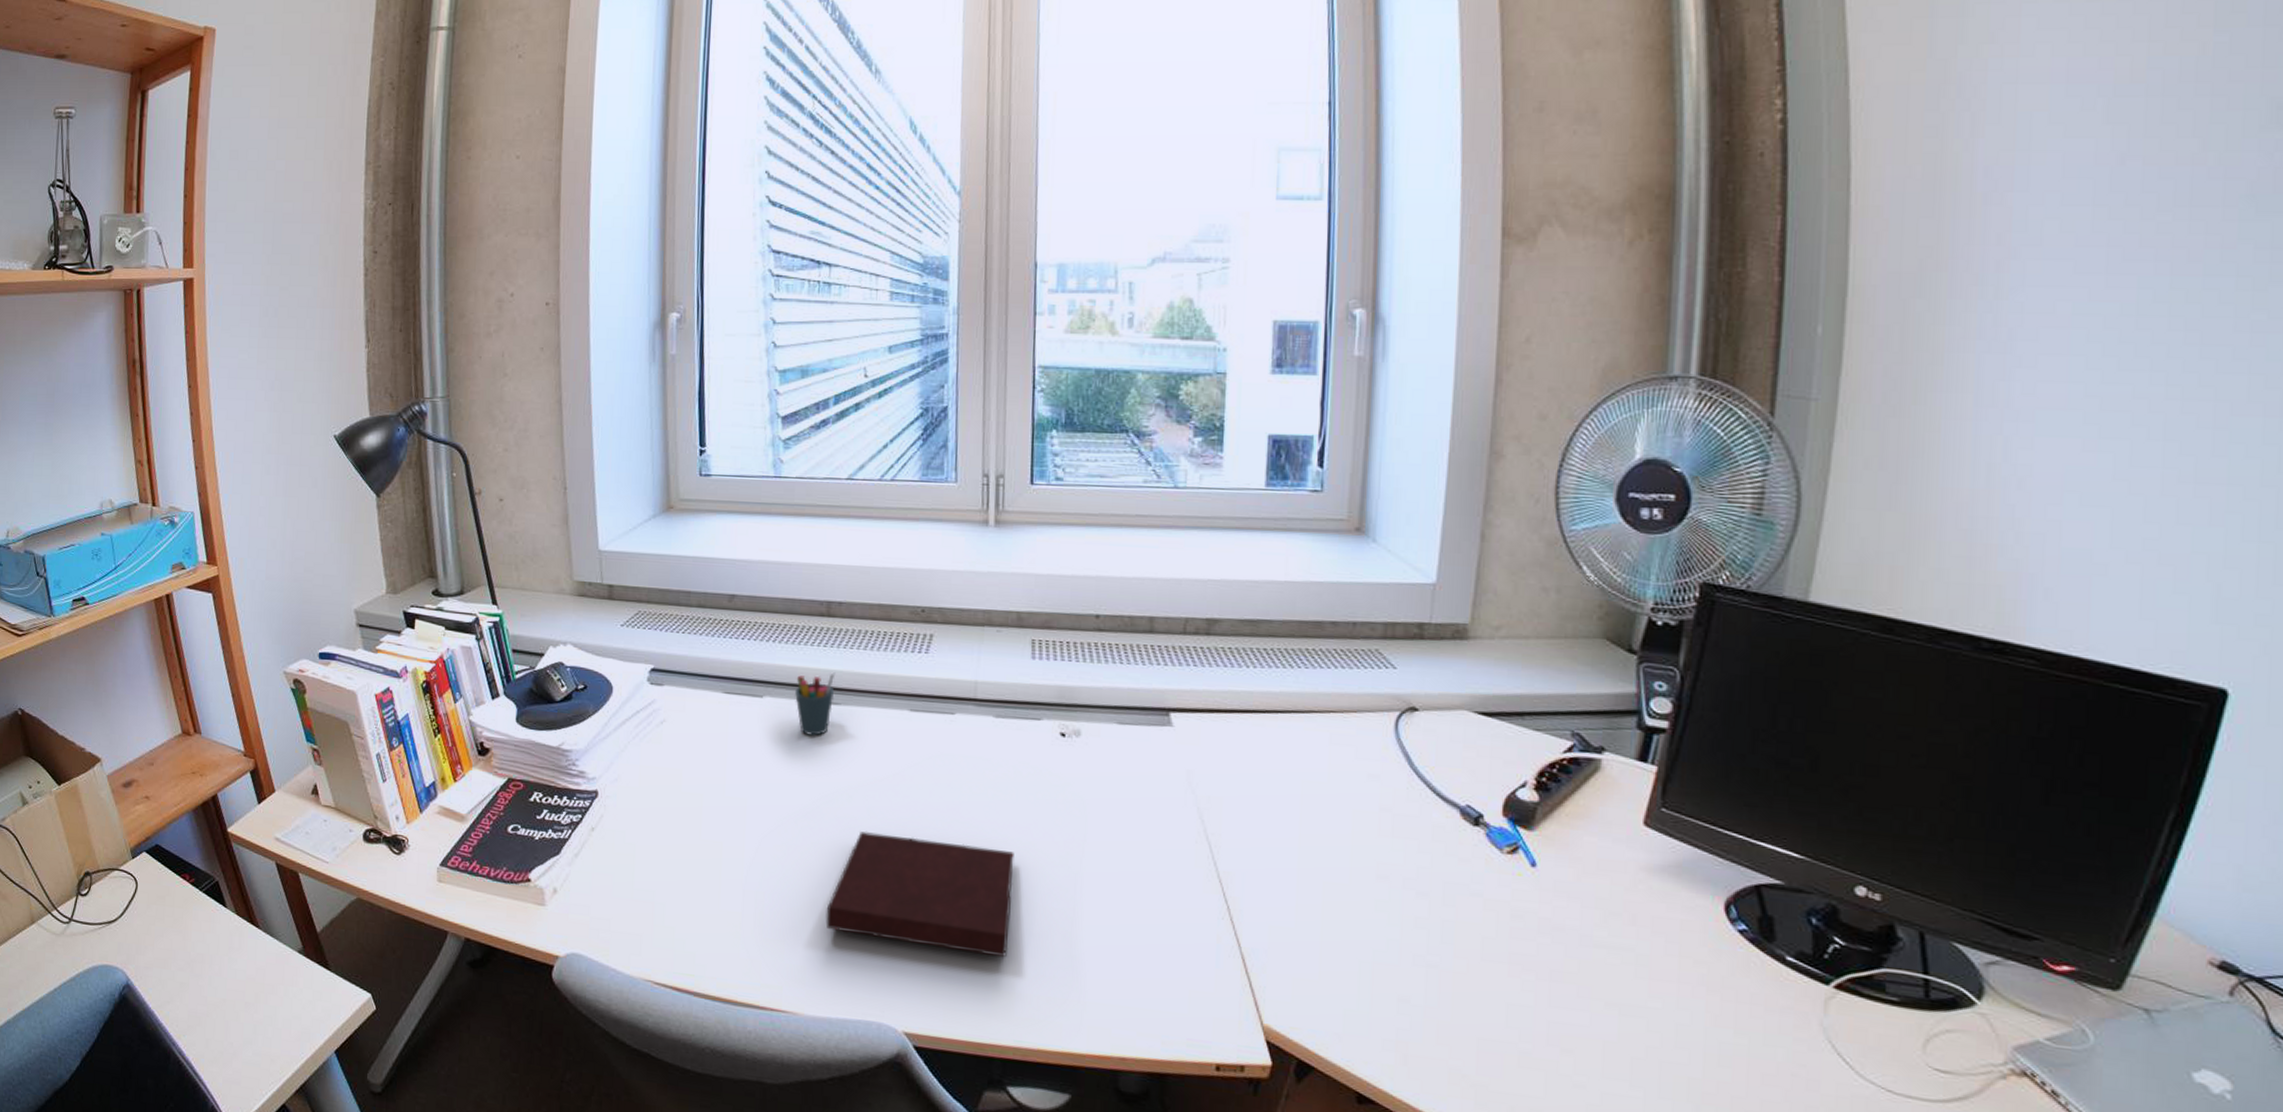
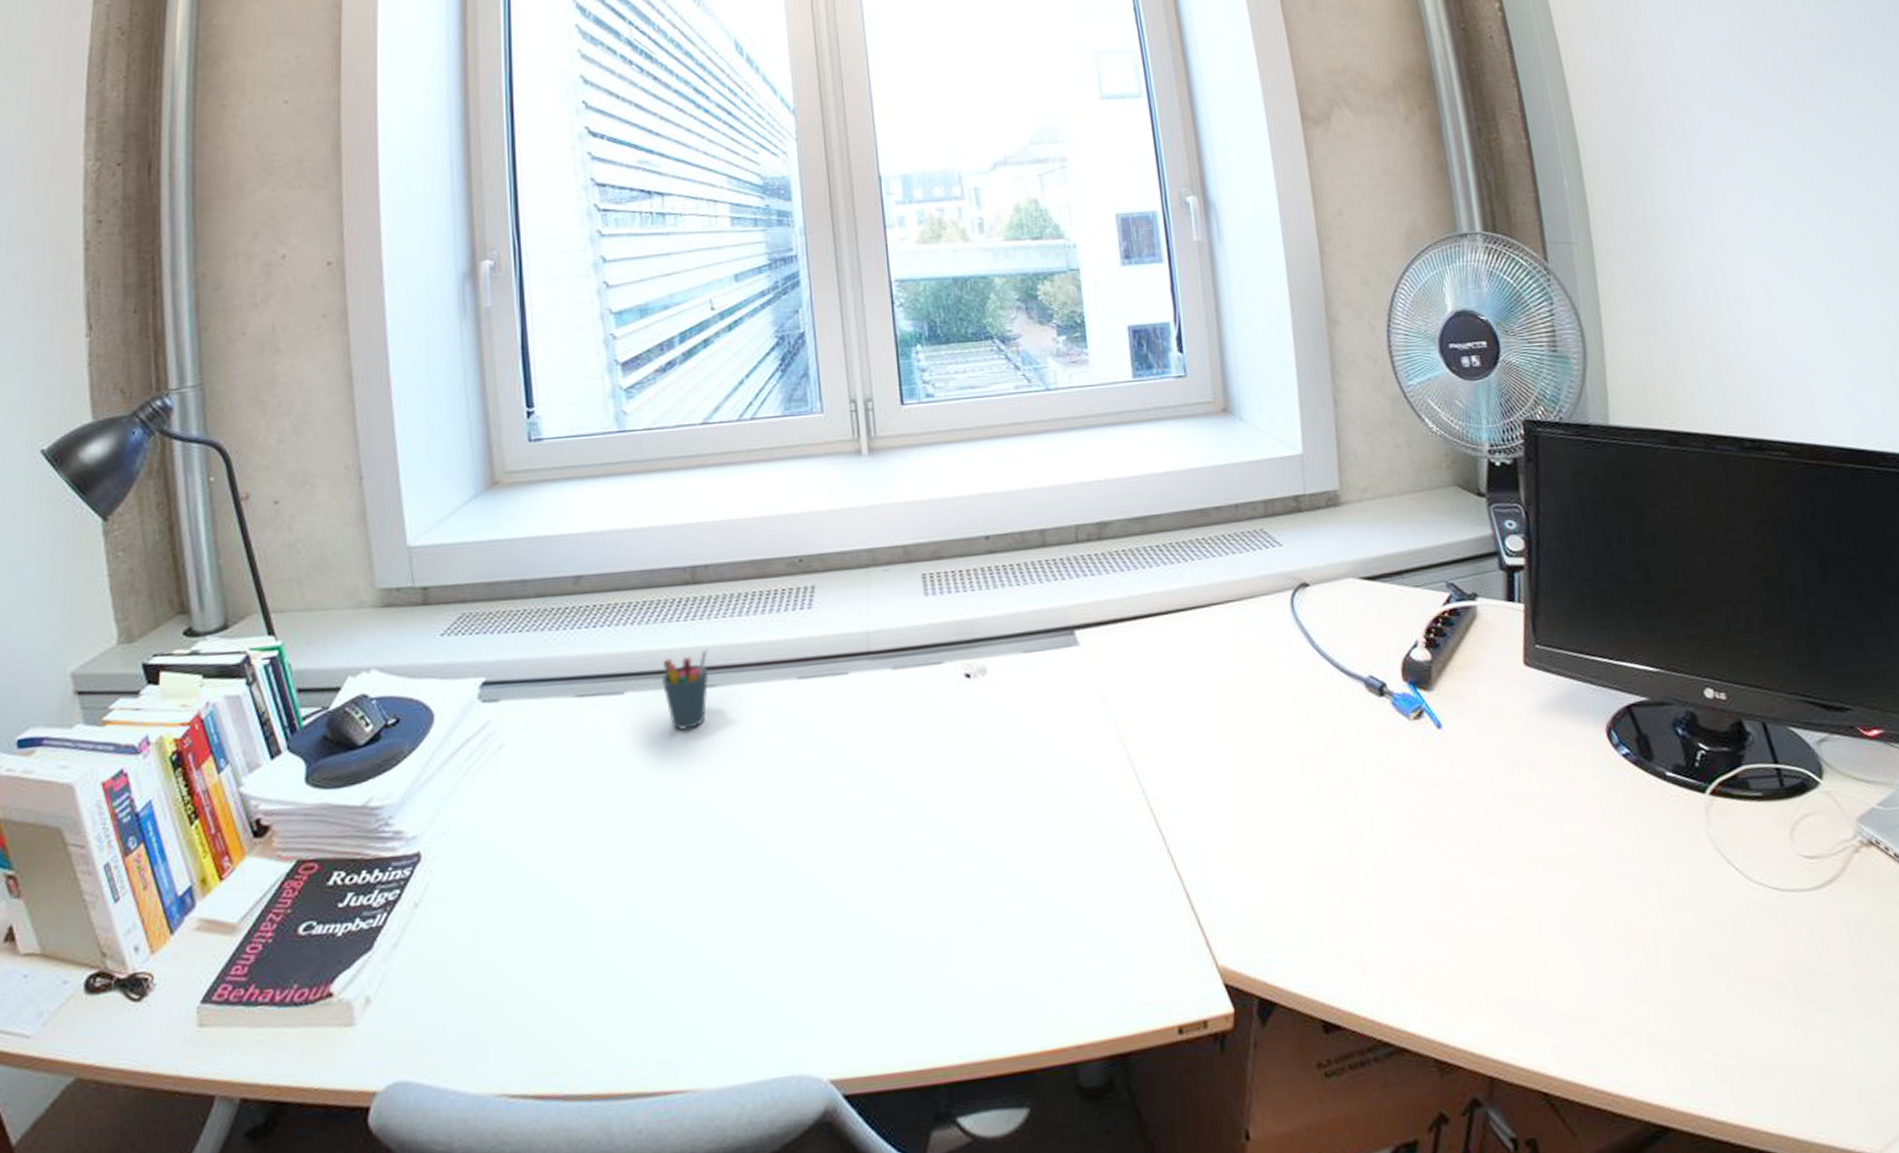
notebook: present [825,831,1015,958] -> none [722,823,938,970]

